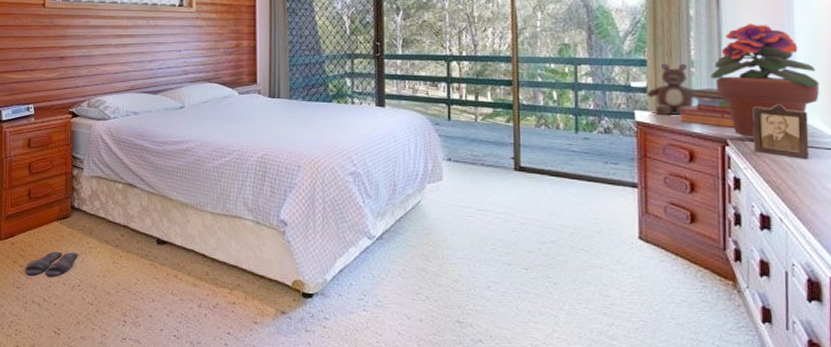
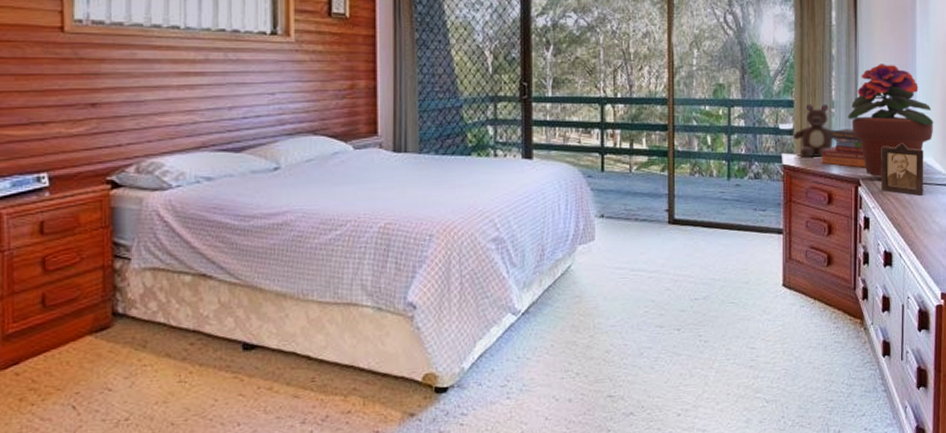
slippers: present [25,251,78,277] -> none [39,374,125,416]

